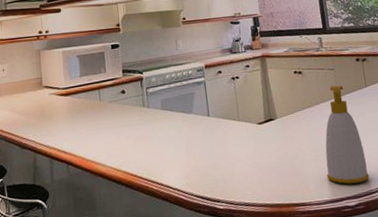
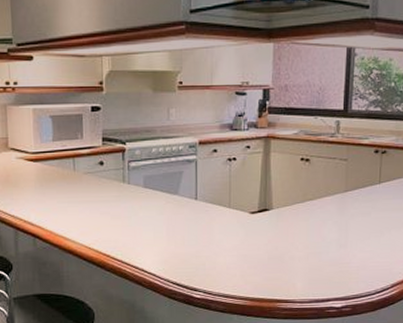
soap bottle: present [325,85,370,184] -> none [317,178,363,285]

